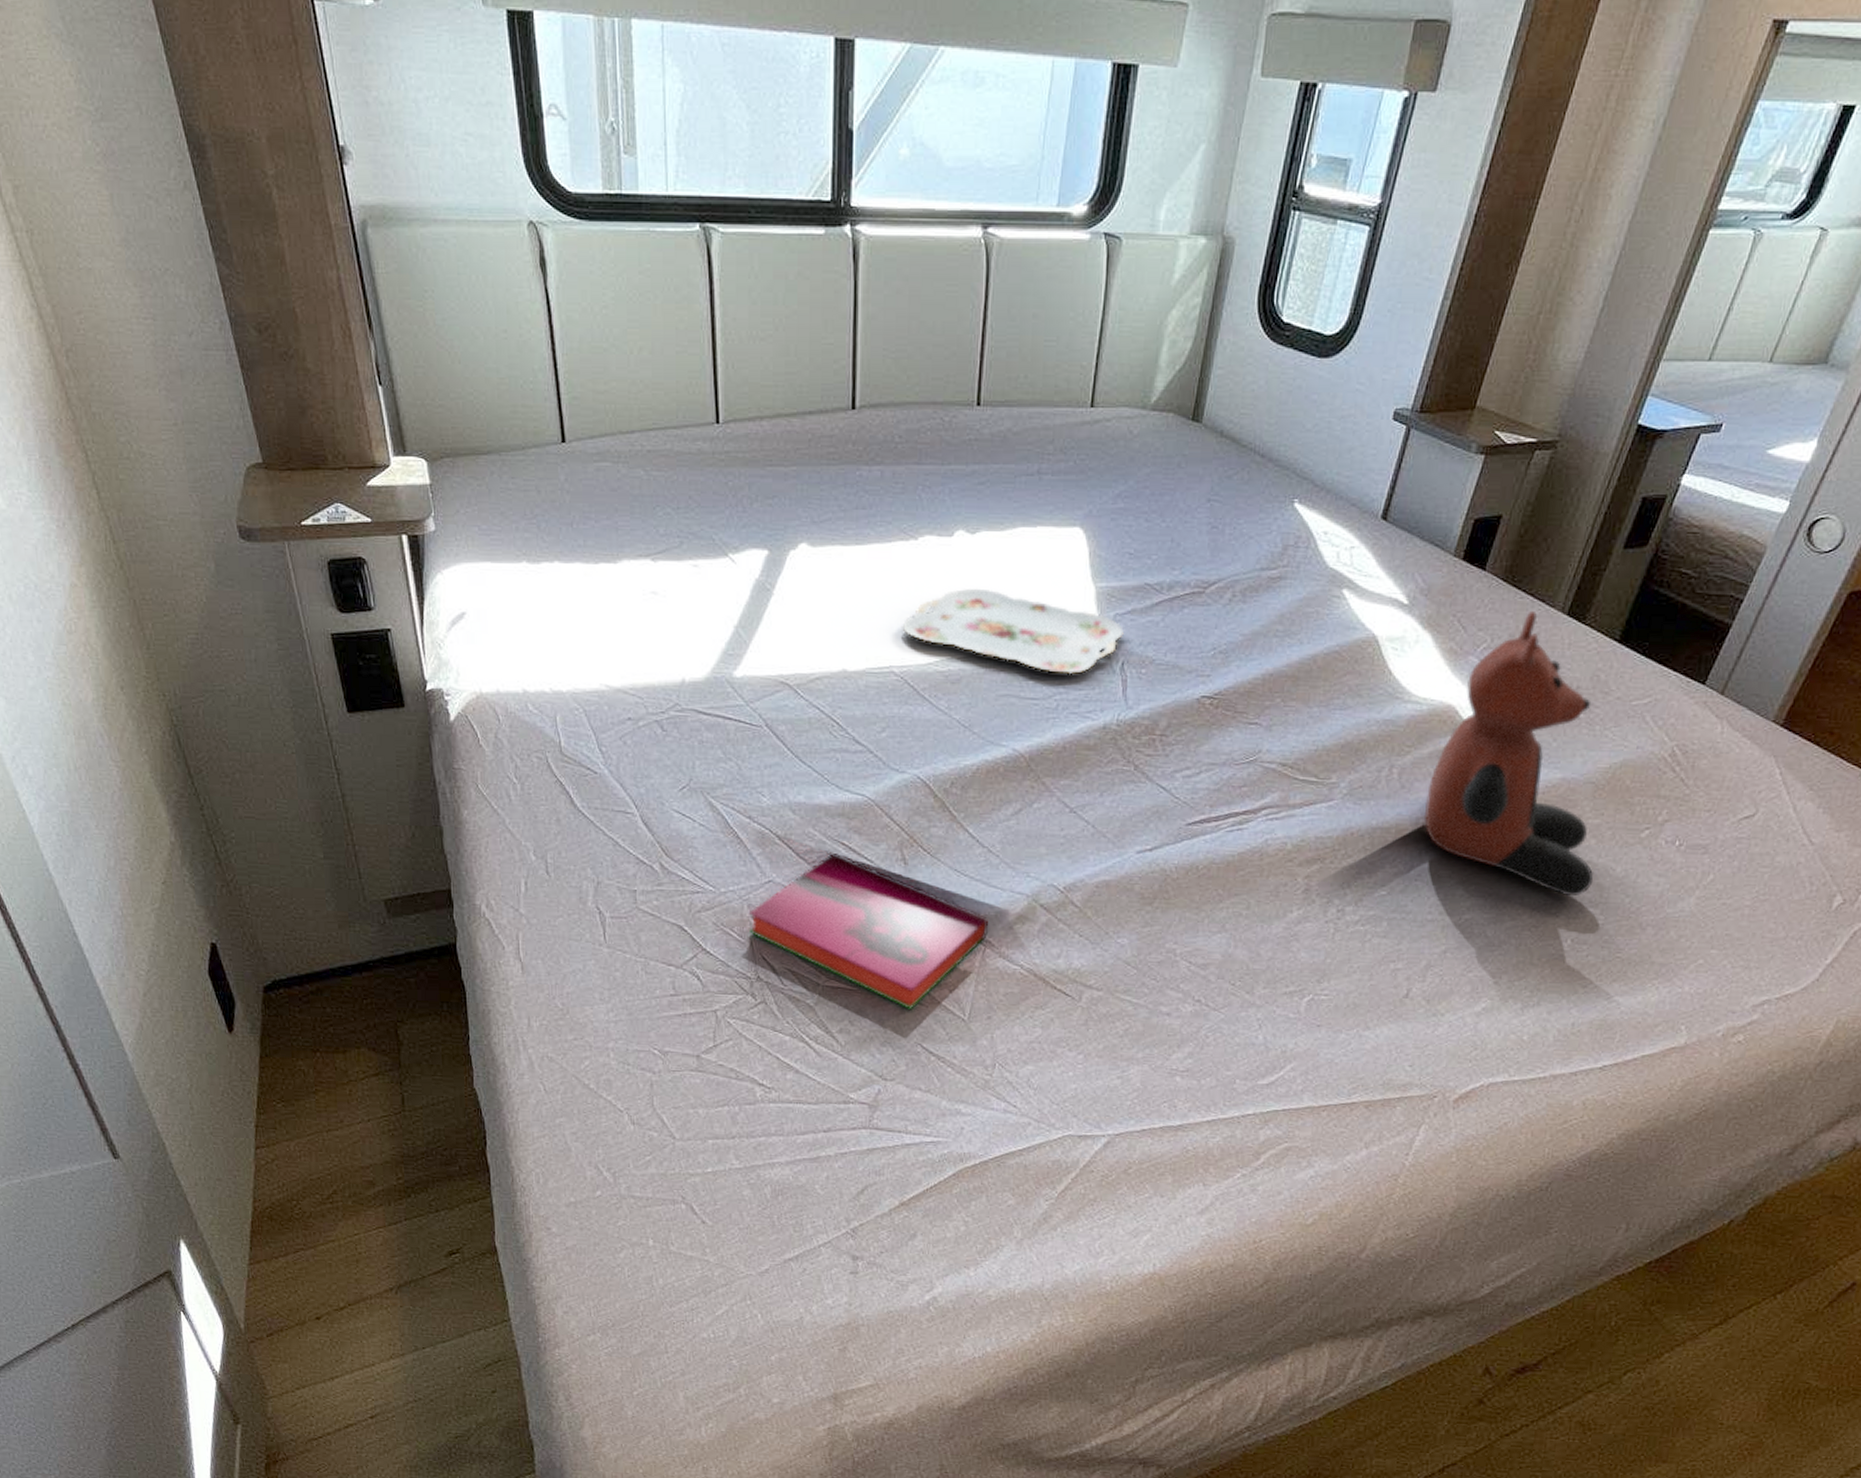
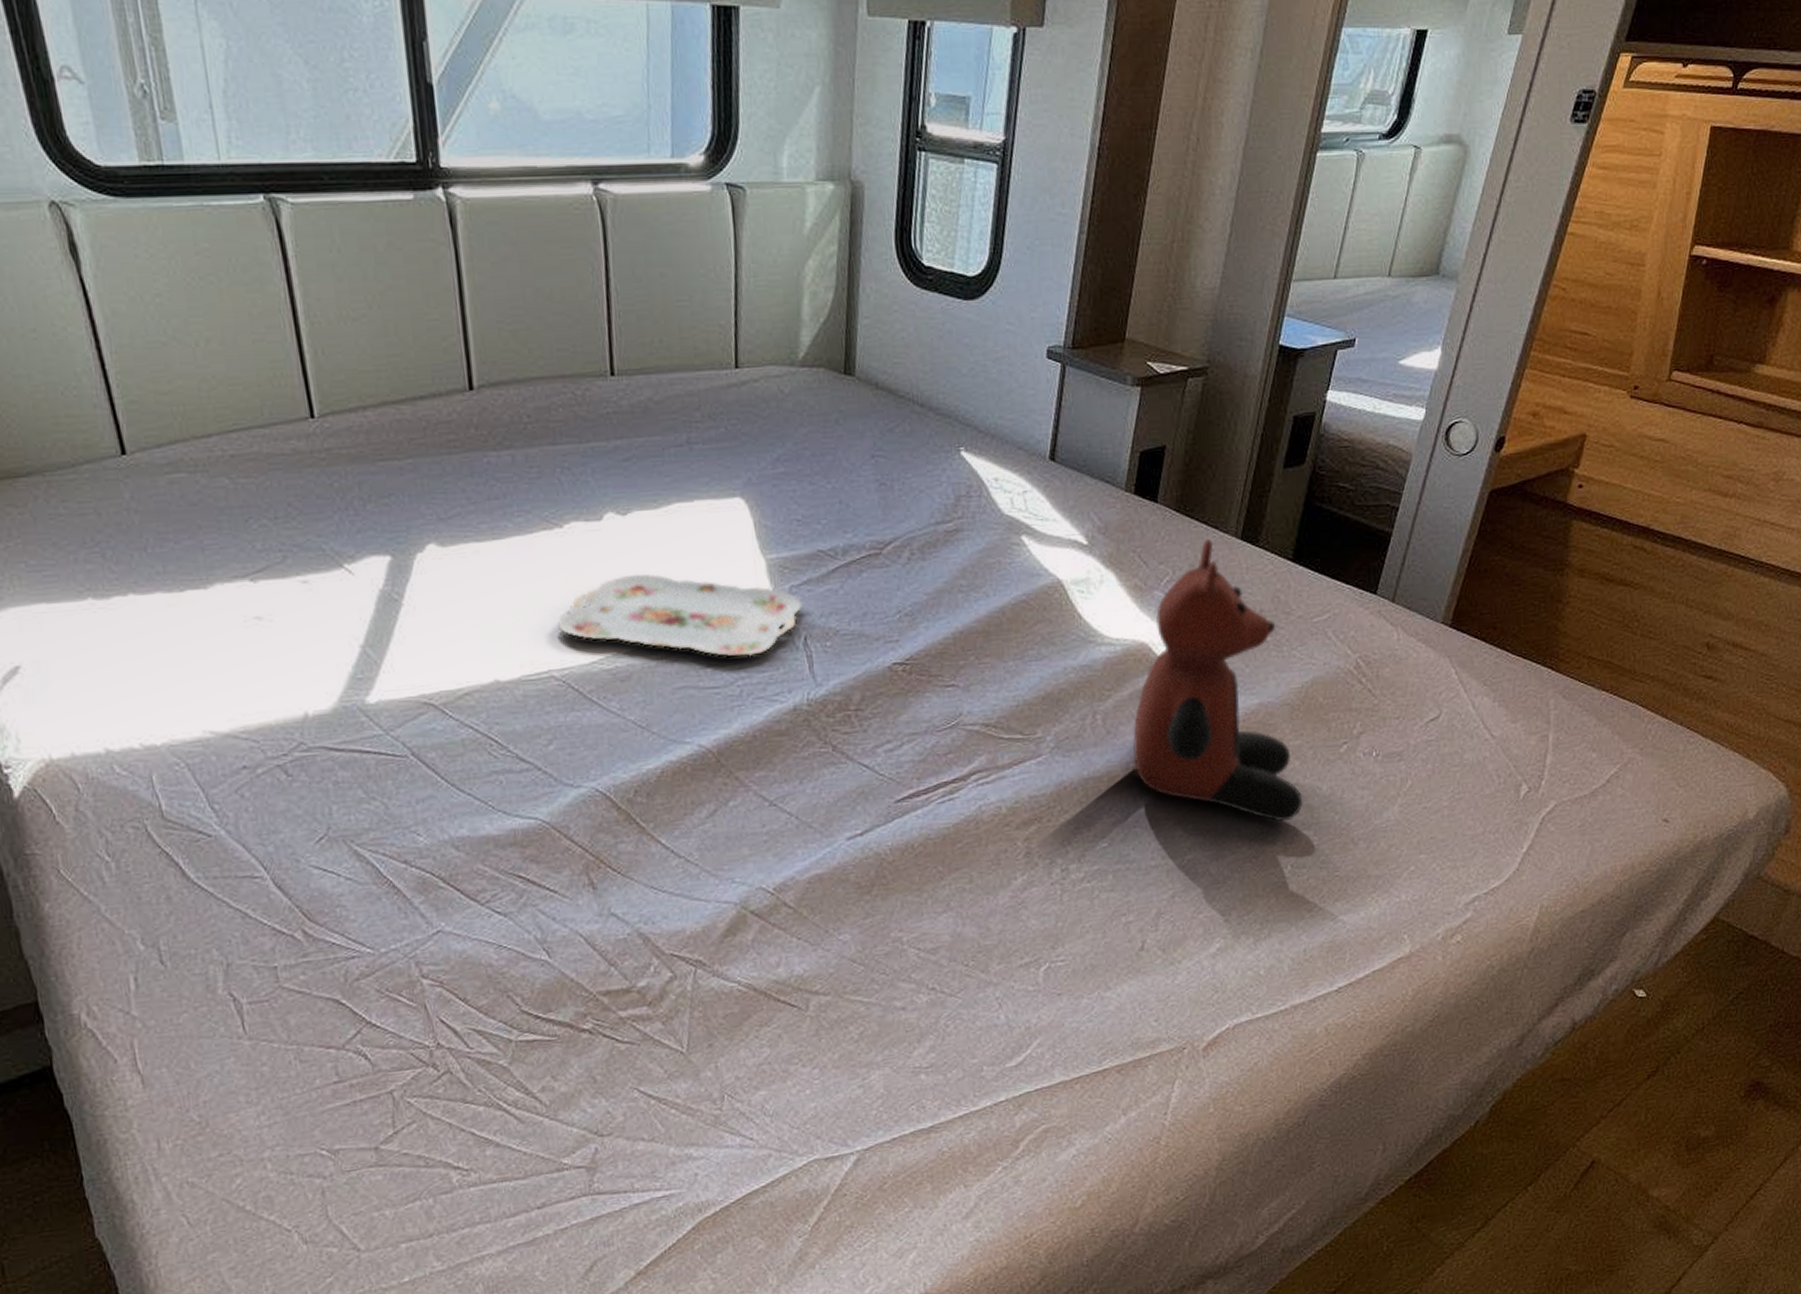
hardback book: present [748,852,988,1009] -> none [417,888,697,1052]

